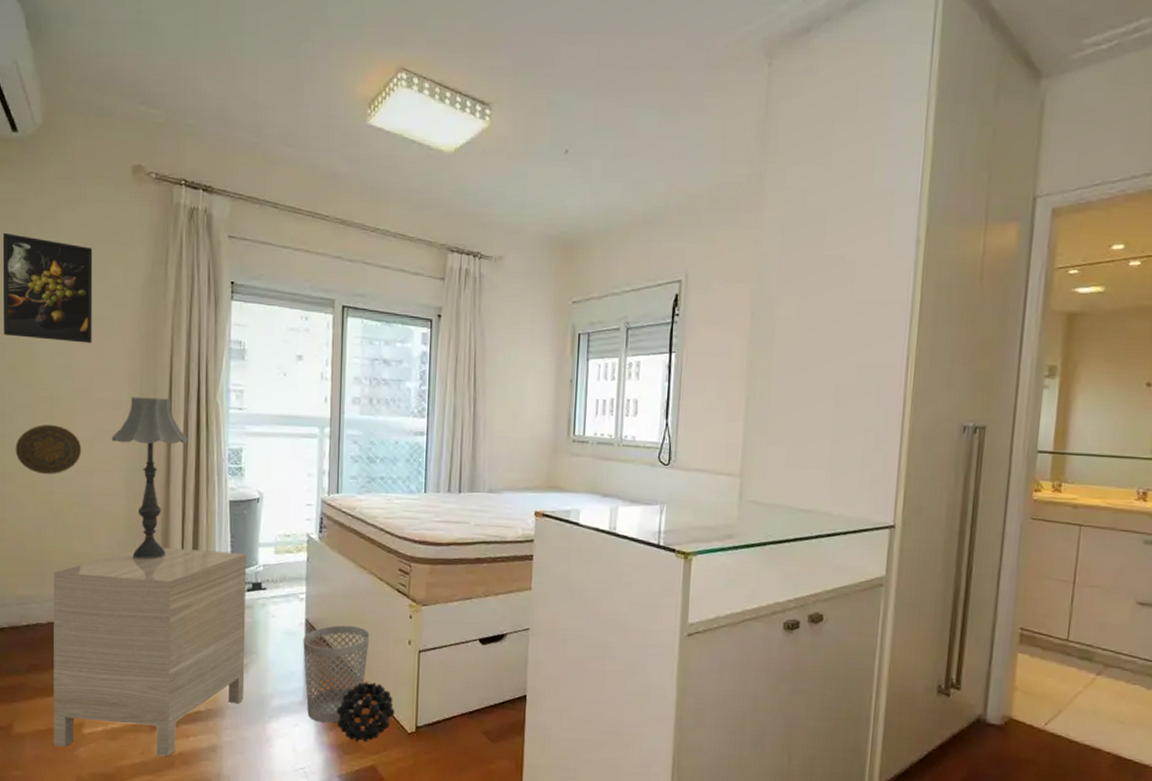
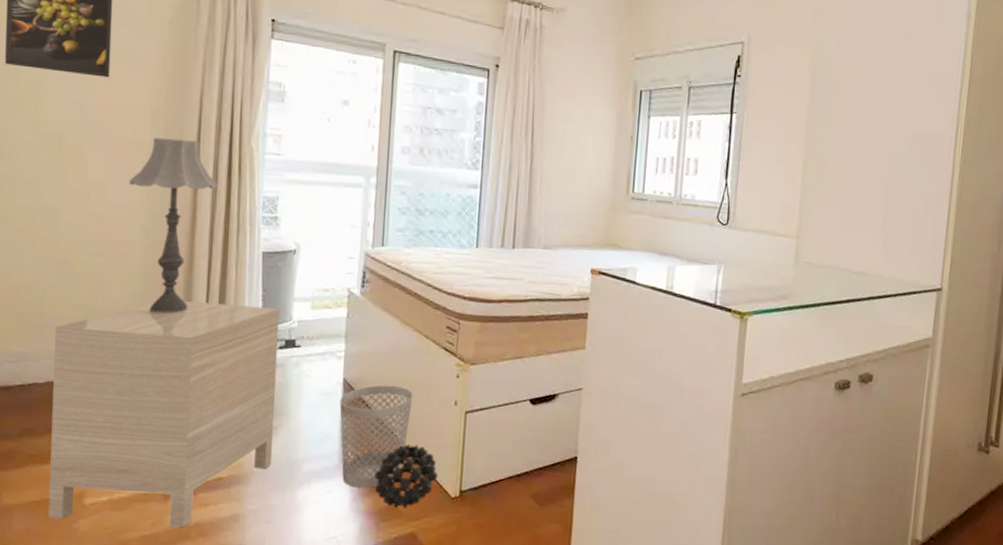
decorative plate: present [15,424,82,475] -> none [14,164,94,220]

